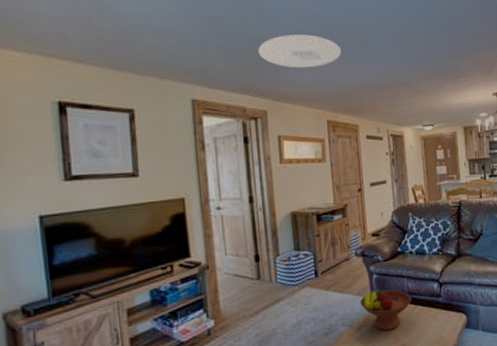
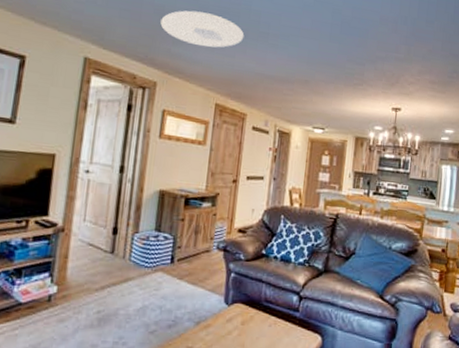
fruit bowl: present [359,289,412,331] -> none [211,289,267,336]

